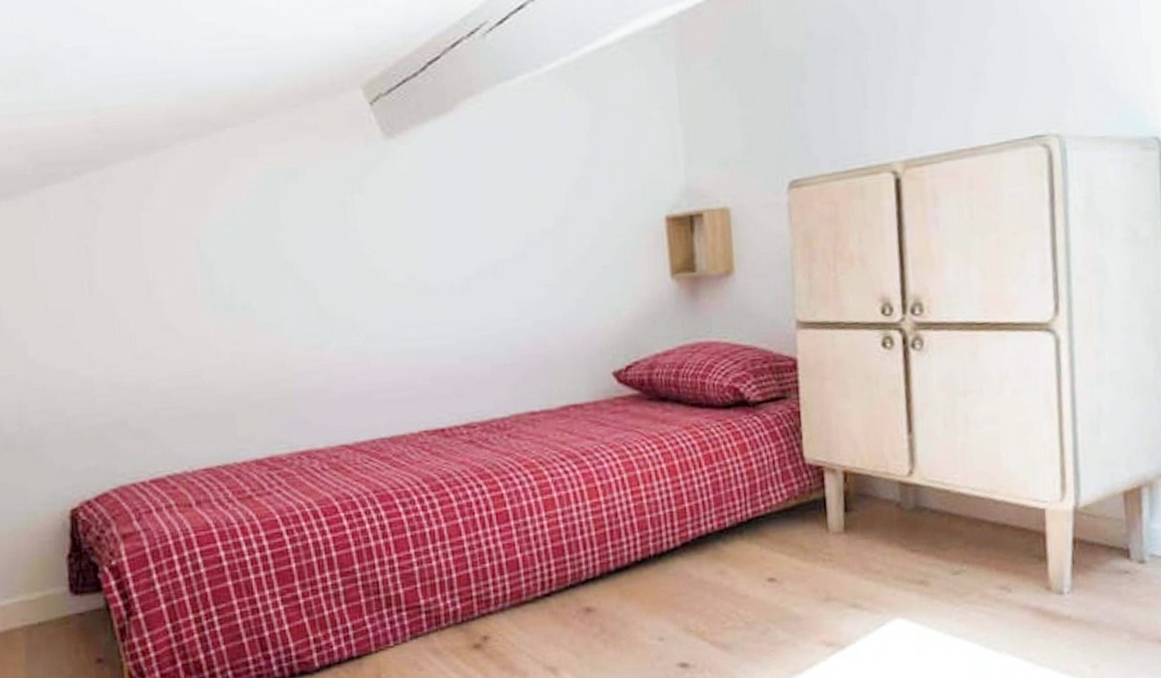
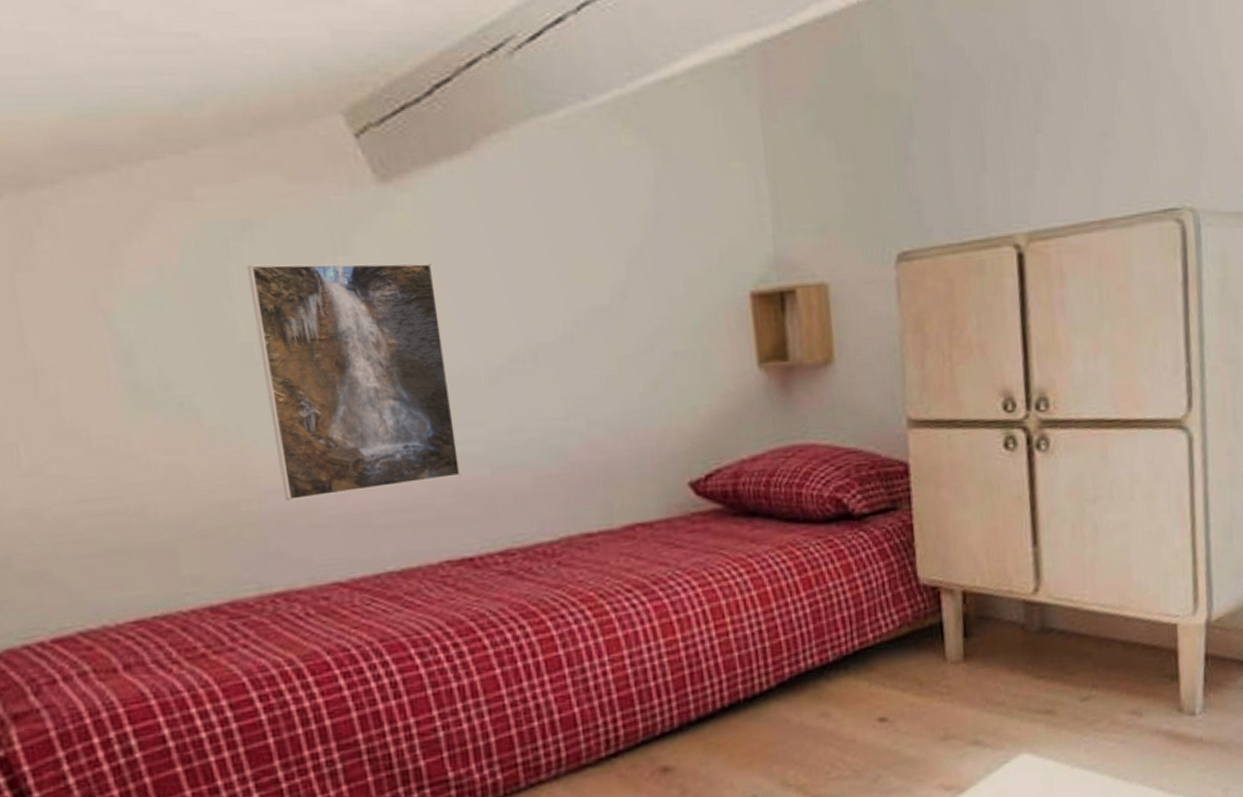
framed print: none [291,198,438,381] -> present [246,262,462,501]

